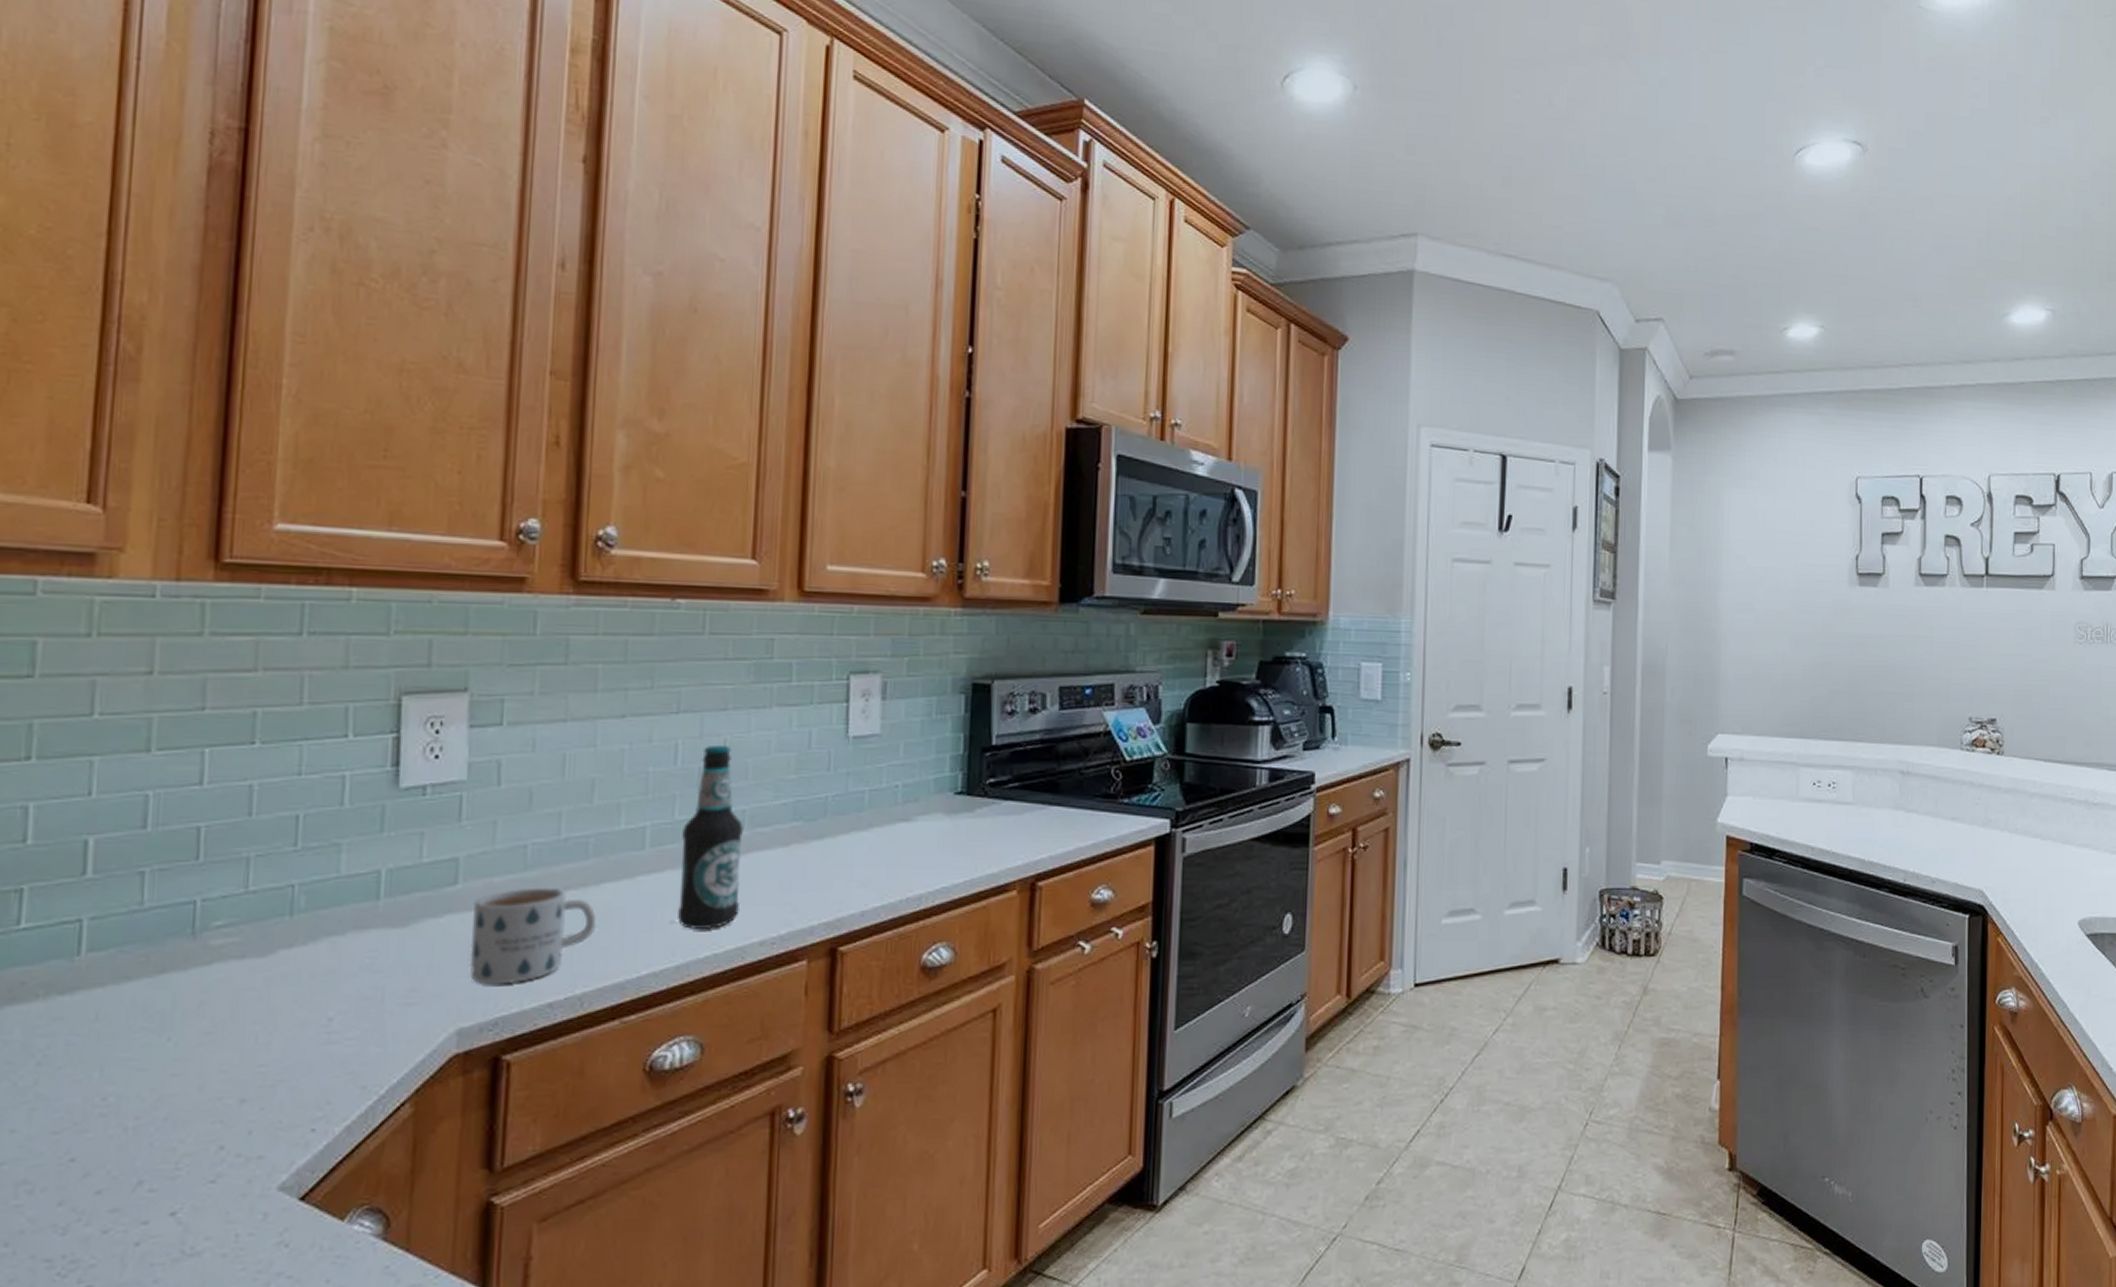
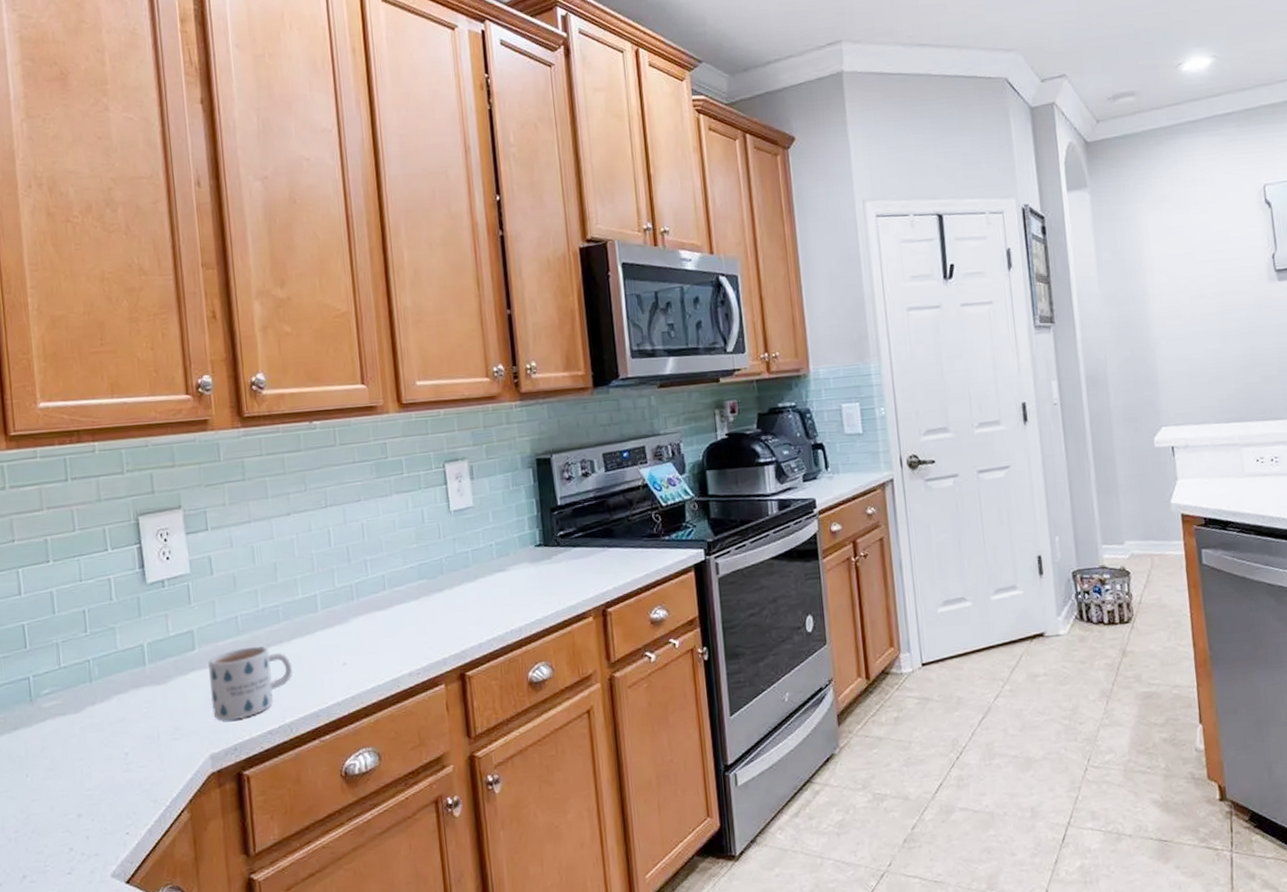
bottle: present [676,744,743,929] -> none [342,527,392,668]

